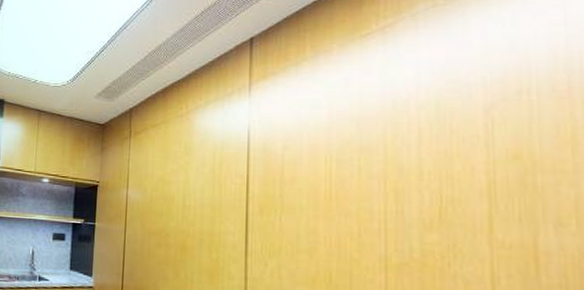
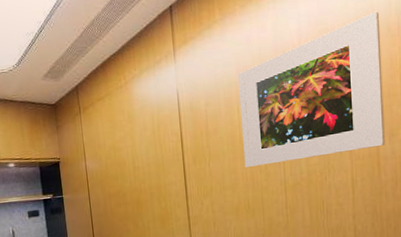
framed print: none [328,66,547,237] -> present [237,11,385,167]

